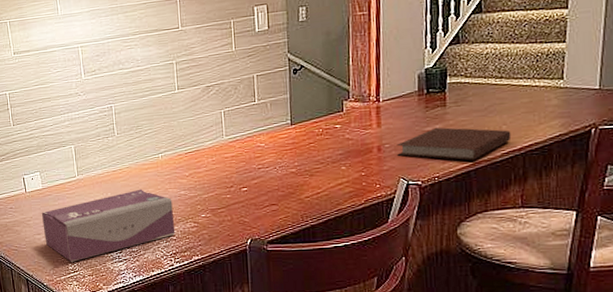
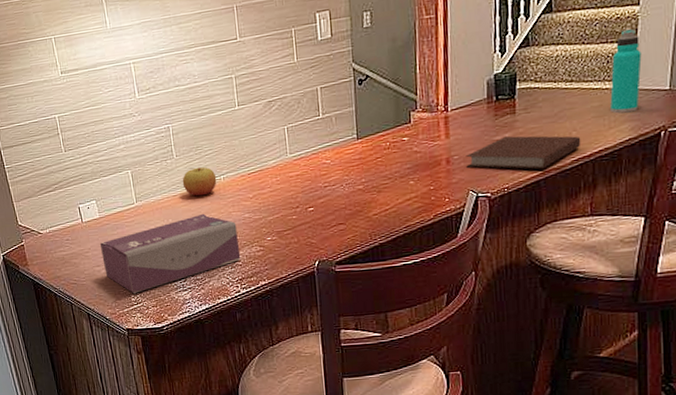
apple: none [122,145,155,173] -> present [182,167,217,197]
water bottle: none [540,31,571,110] -> present [610,29,642,114]

